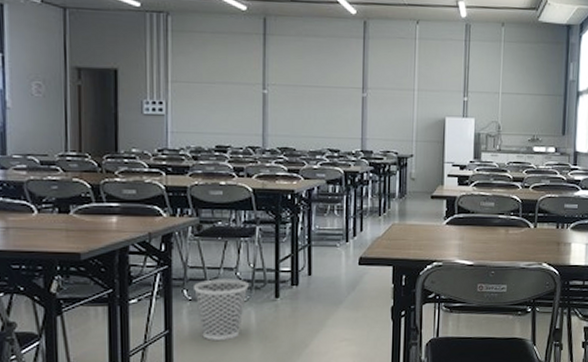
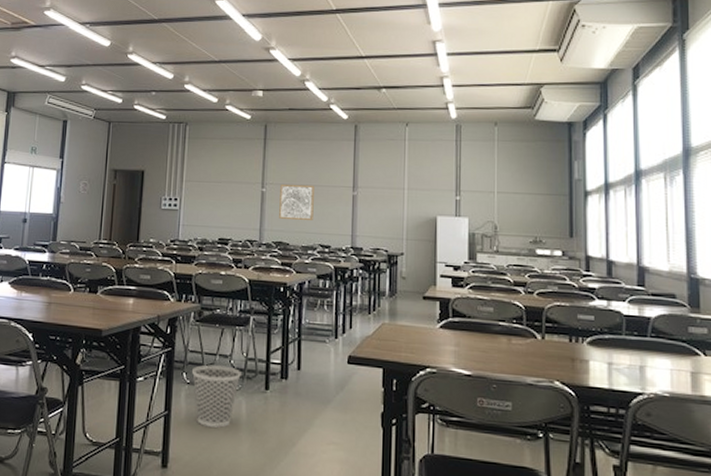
wall art: none [284,85,321,124] -> present [279,184,314,220]

